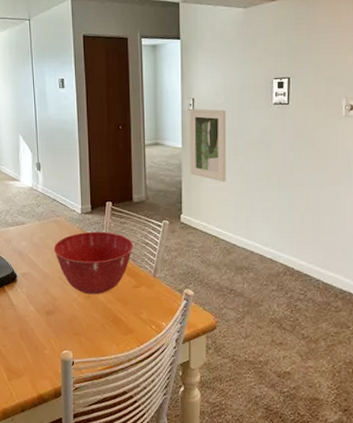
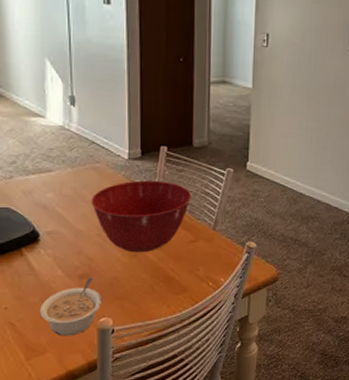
legume: none [18,314,65,364] -> present [40,277,103,336]
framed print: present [189,109,227,182] -> none [260,45,302,128]

